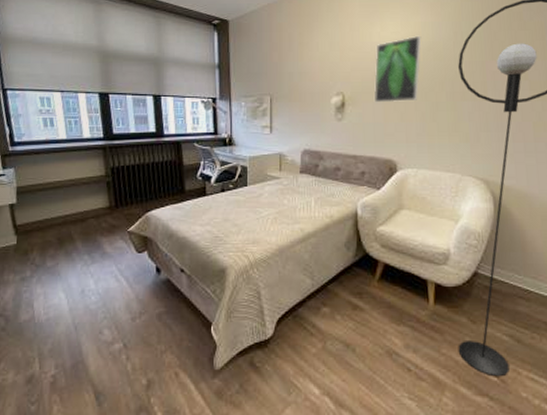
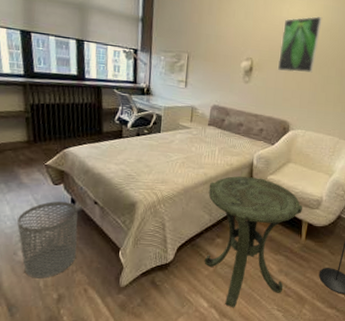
waste bin: none [102,272,165,361] -> present [17,201,78,279]
side table: none [307,230,426,396] -> present [204,176,302,308]

